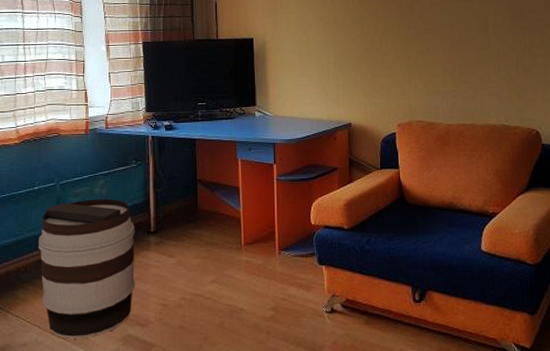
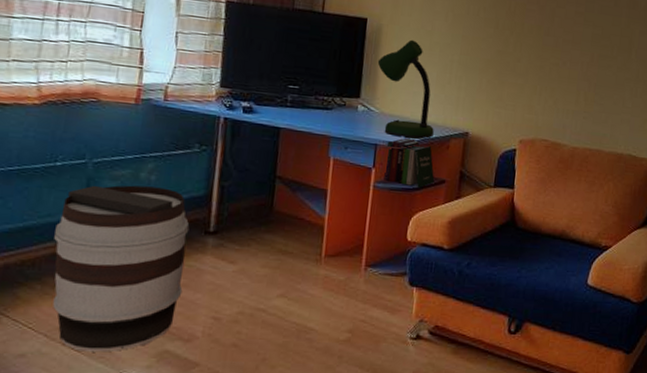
desk lamp: none [266,50,321,135] -> present [377,39,434,139]
books: none [283,134,328,177] -> present [384,138,435,188]

